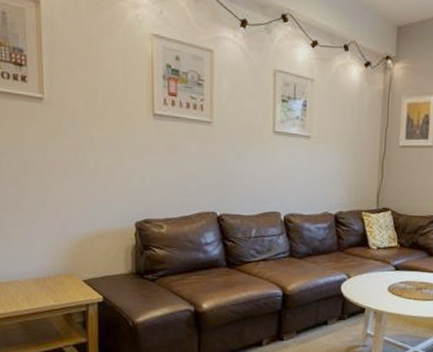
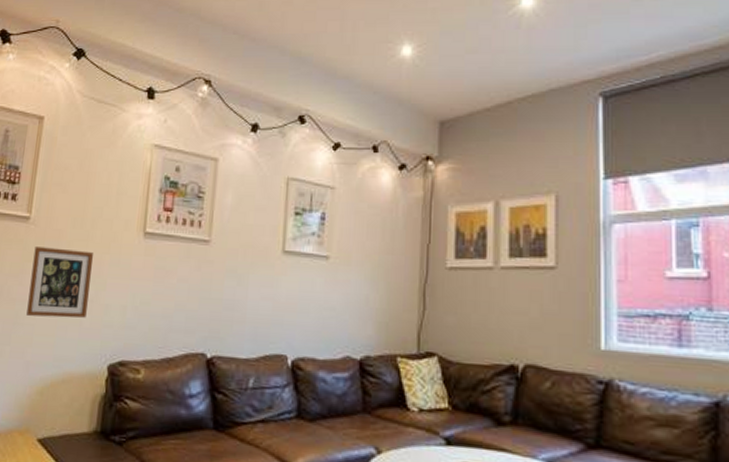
picture frame: none [53,125,110,186] -> present [26,247,94,318]

